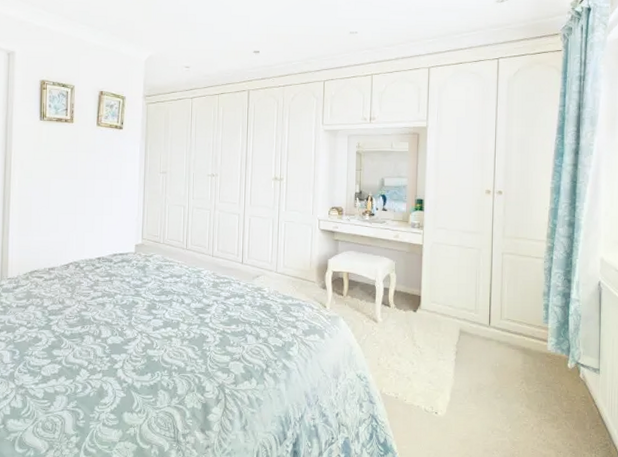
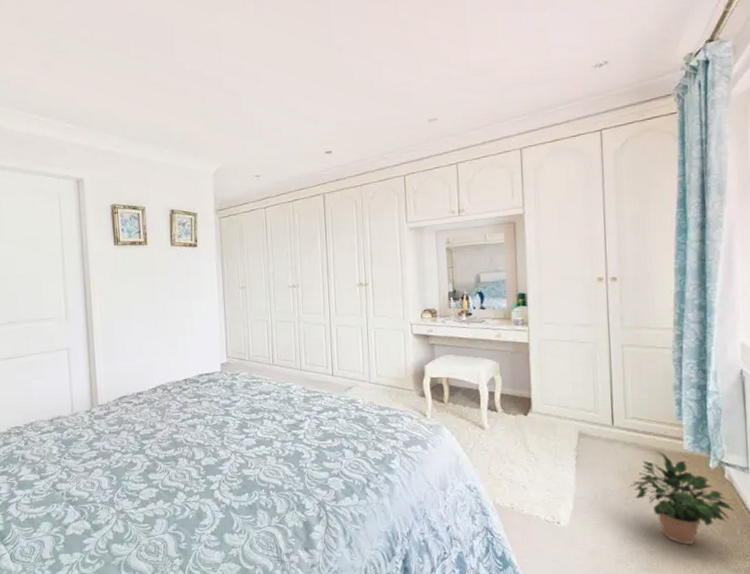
potted plant: none [499,351,586,436] -> present [628,451,735,544]

